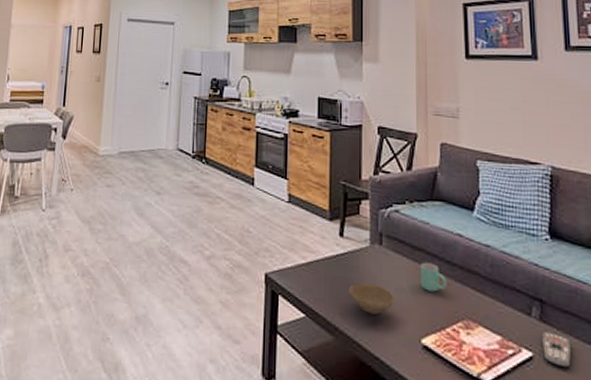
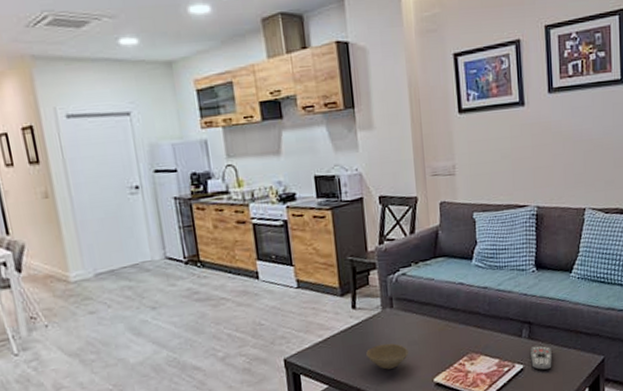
mug: present [420,262,447,292] -> none [428,313,453,338]

